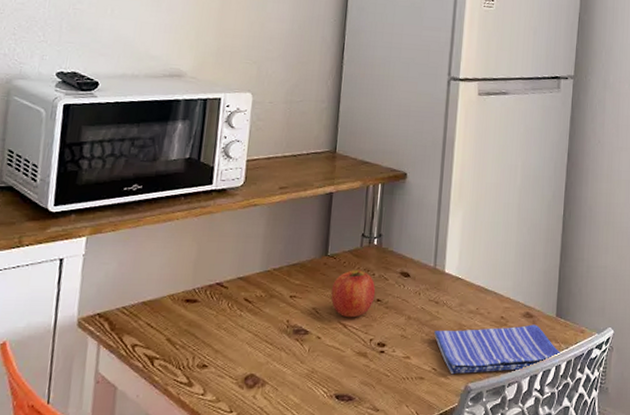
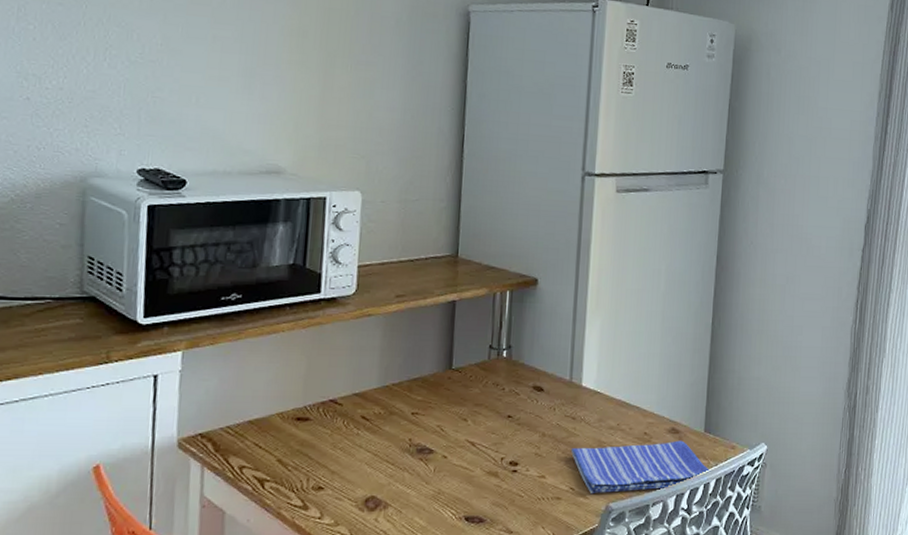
fruit: present [330,270,376,318] -> none [456,384,506,436]

